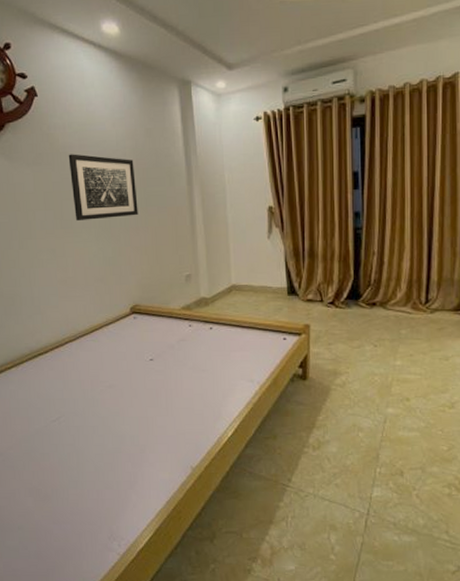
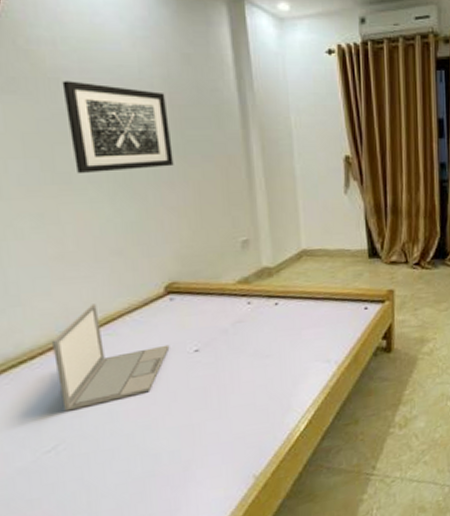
laptop: none [58,317,133,394] -> present [52,303,170,412]

